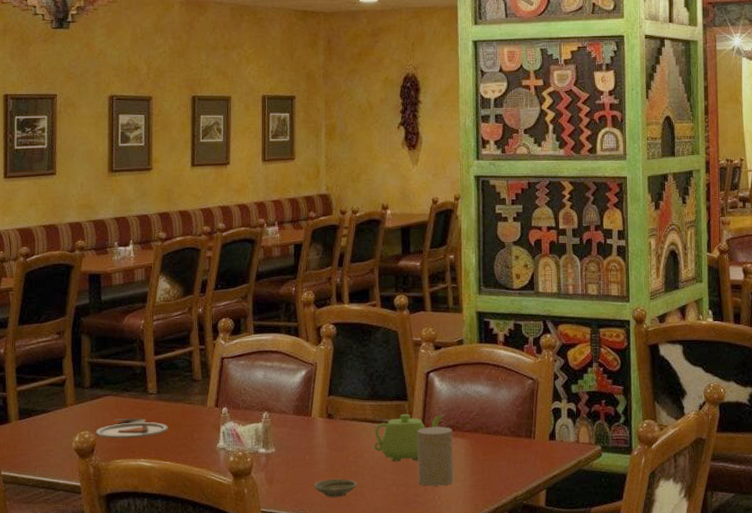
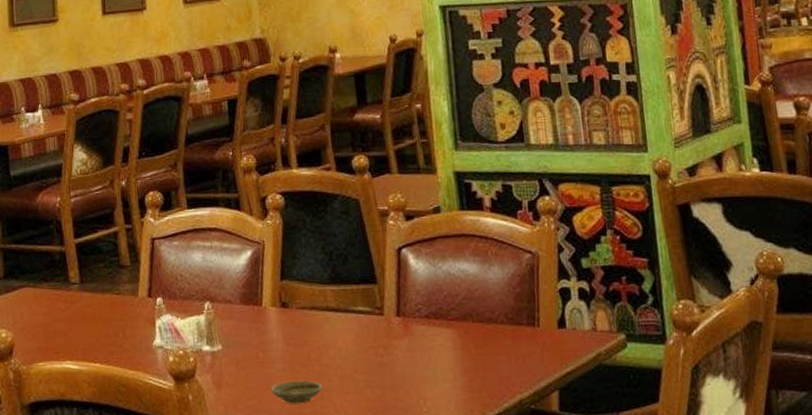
dinner plate: present [95,418,168,439] -> none [13,313,95,338]
teapot: present [374,413,445,462] -> none [339,299,424,359]
cup: present [417,427,454,486] -> none [392,314,441,388]

